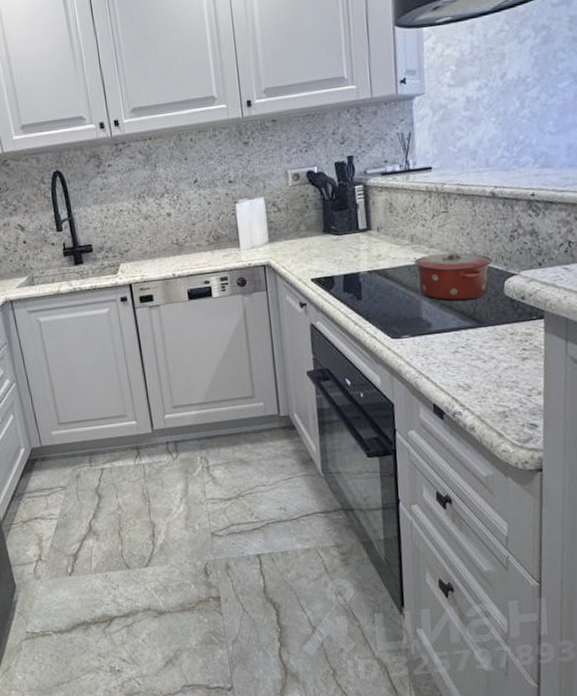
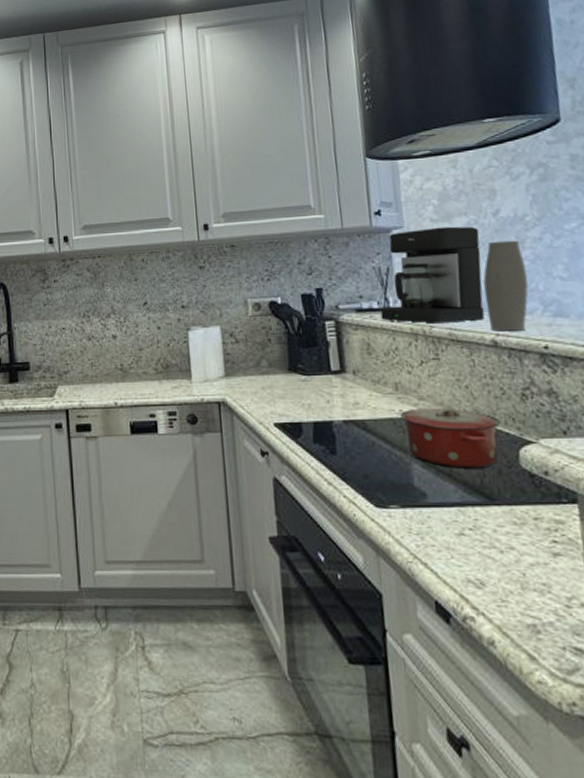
coffee maker: none [401,90,488,182] -> present [380,226,485,324]
vase: none [488,100,524,184] -> present [483,240,529,332]

